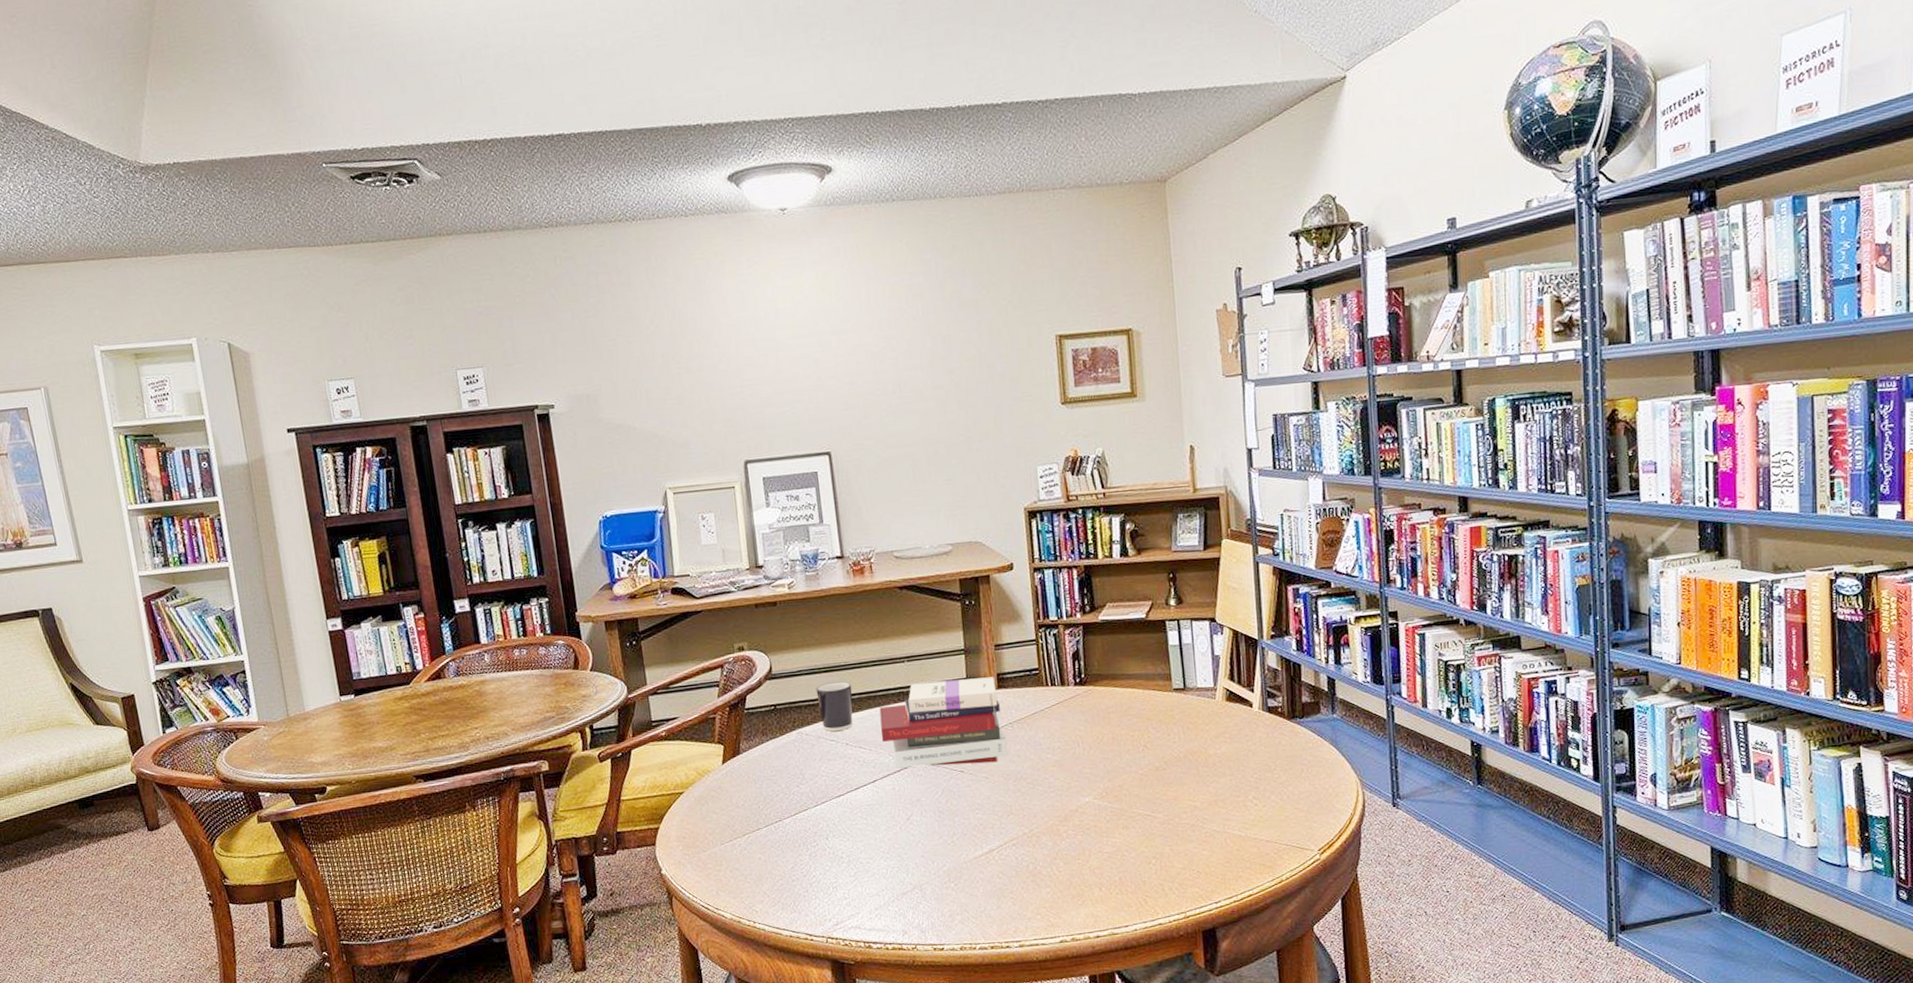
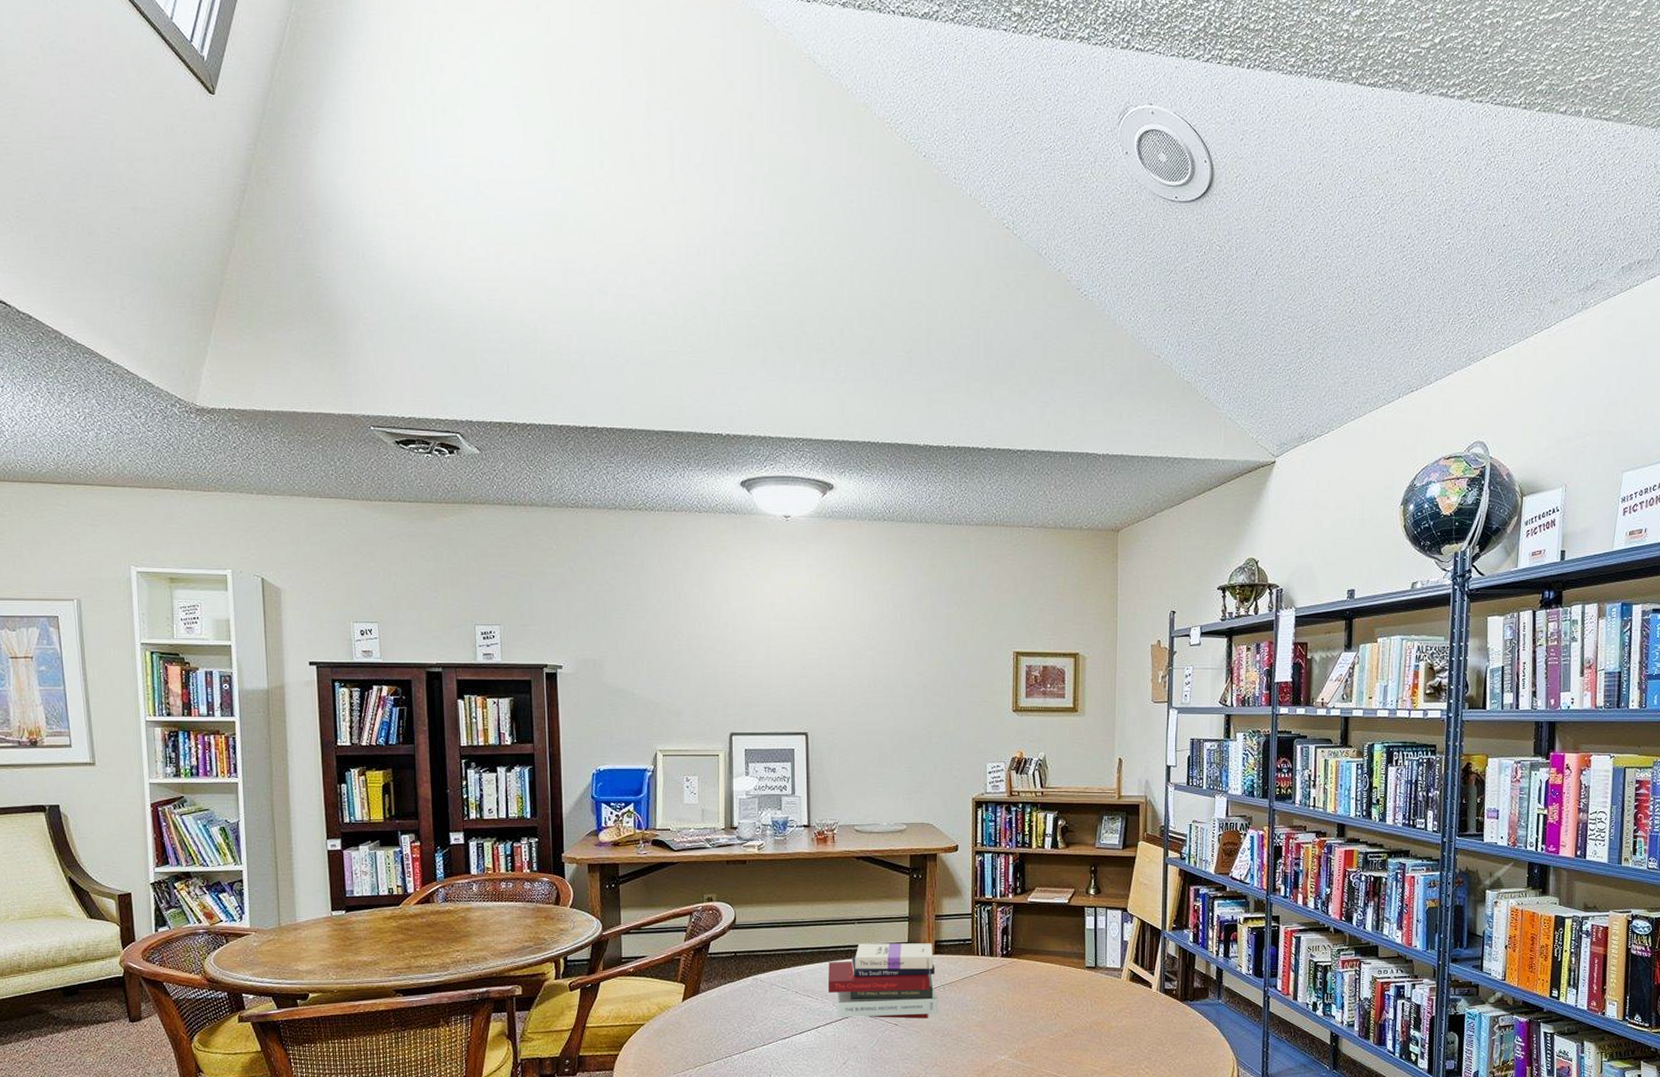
mug: present [816,681,853,731] -> none [773,936,806,980]

